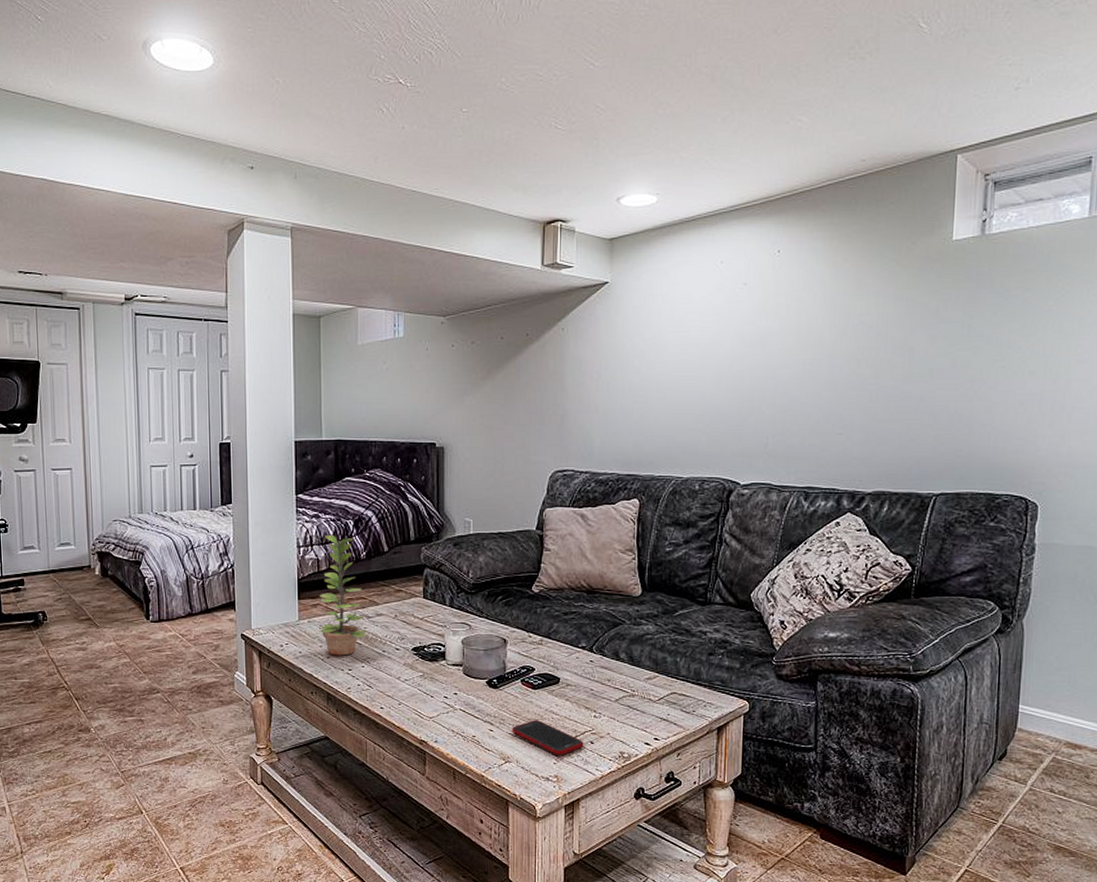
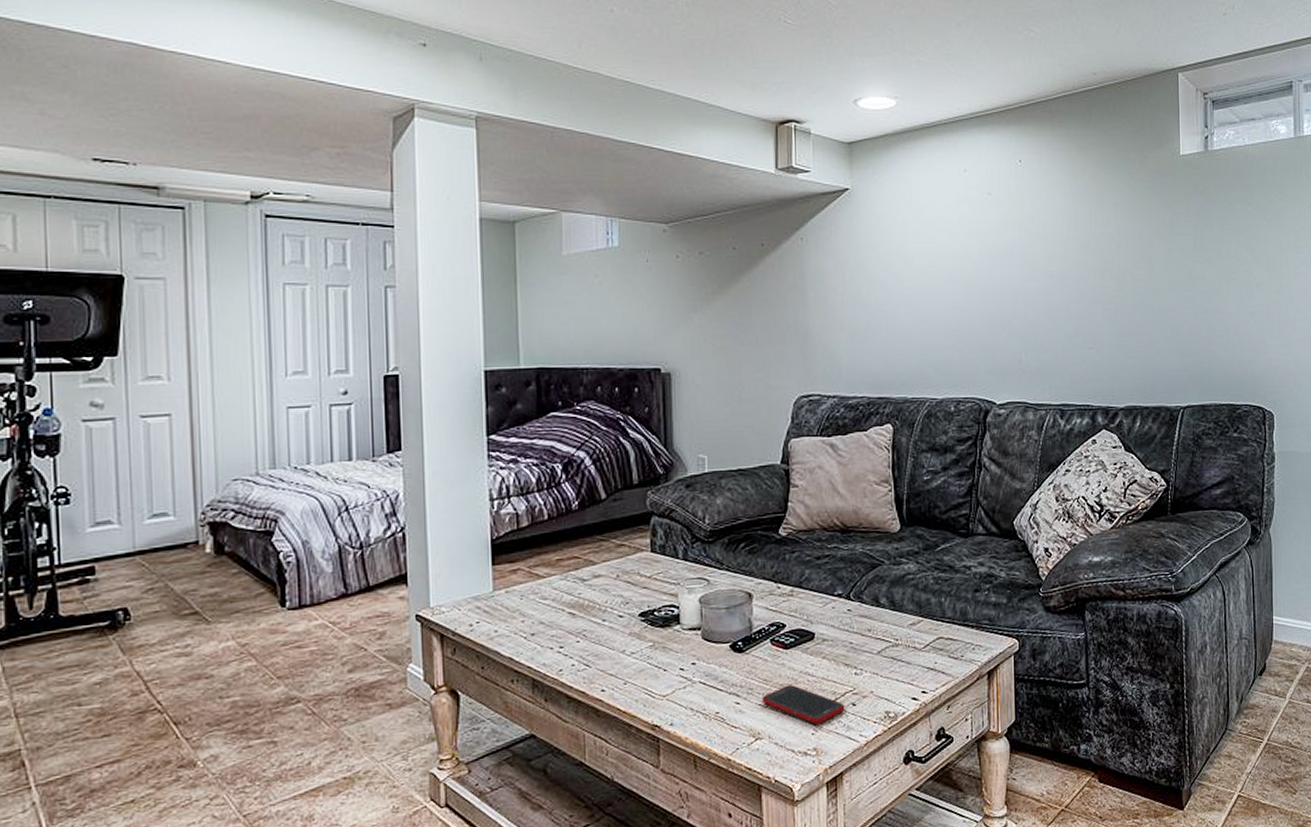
plant: present [319,534,367,656] -> none [519,482,582,631]

